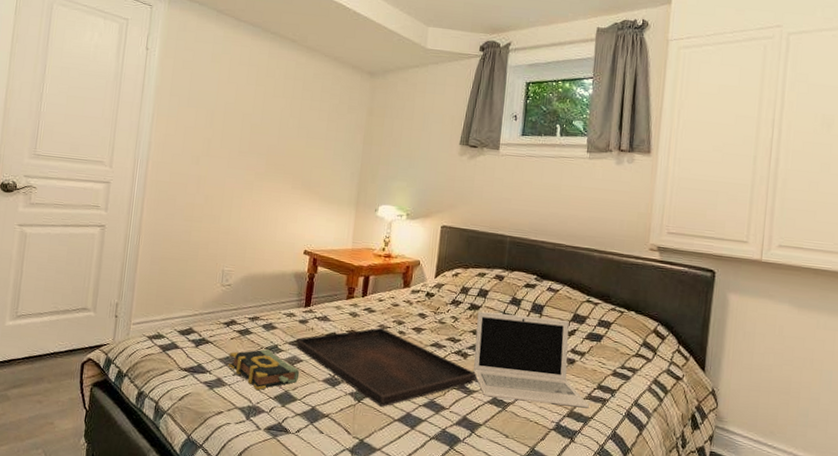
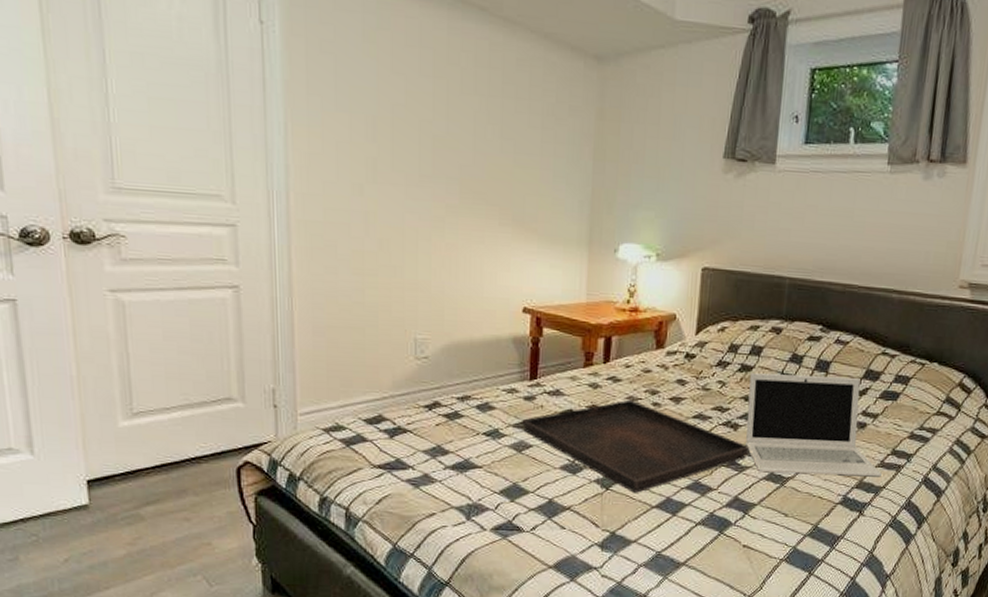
book: present [227,348,300,391] -> none [435,434,530,486]

